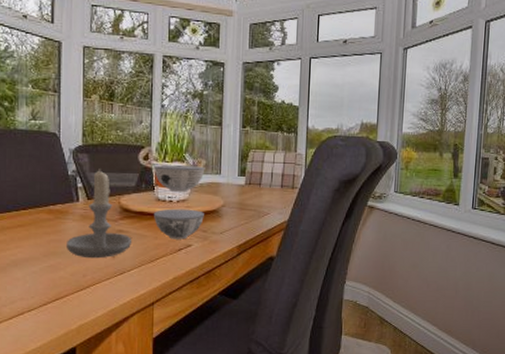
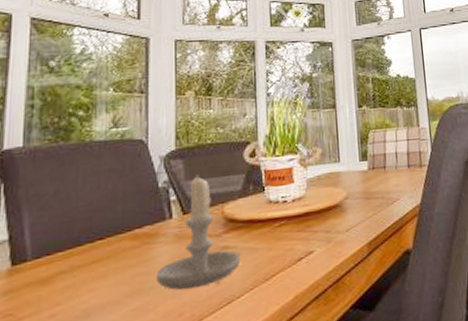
bowl: present [153,165,205,240] -> none [262,156,325,248]

